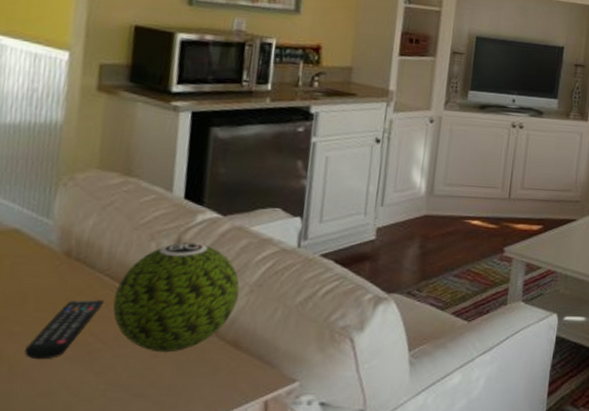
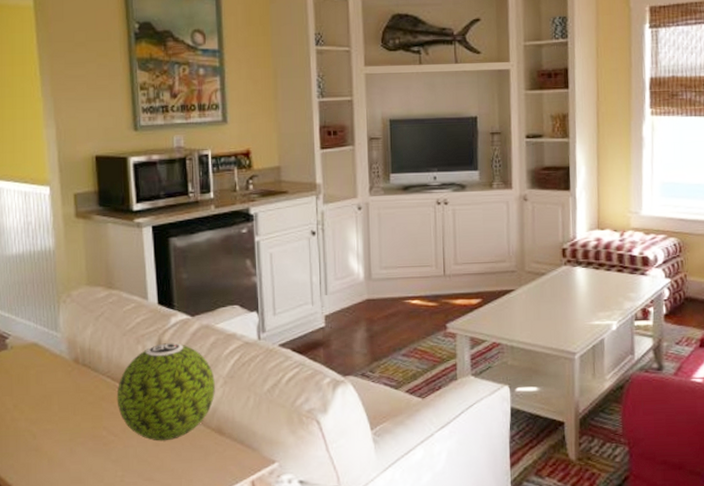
remote control: present [24,300,105,360] -> none [57,398,111,453]

